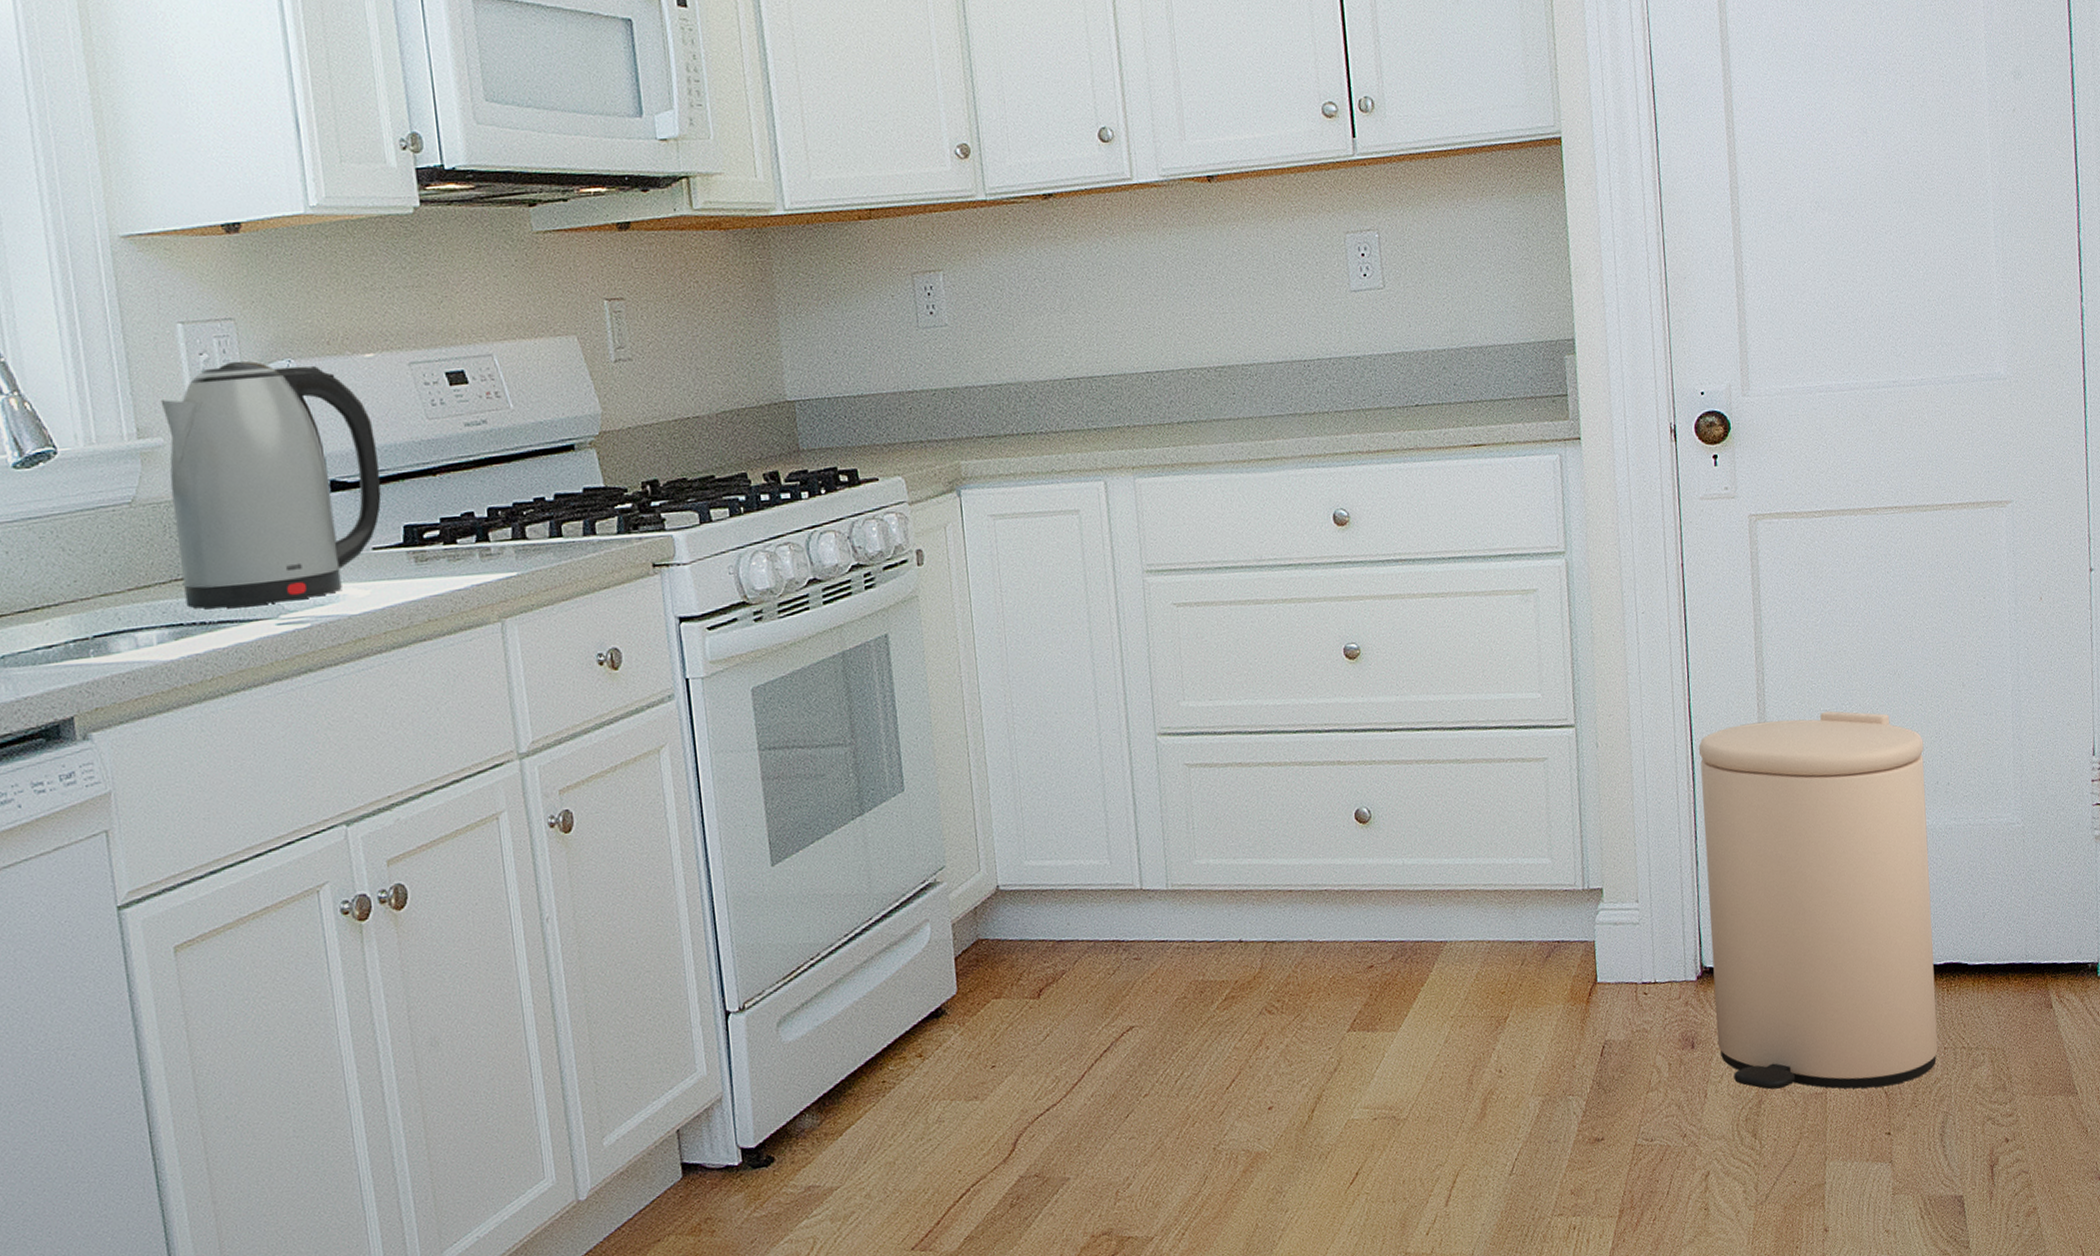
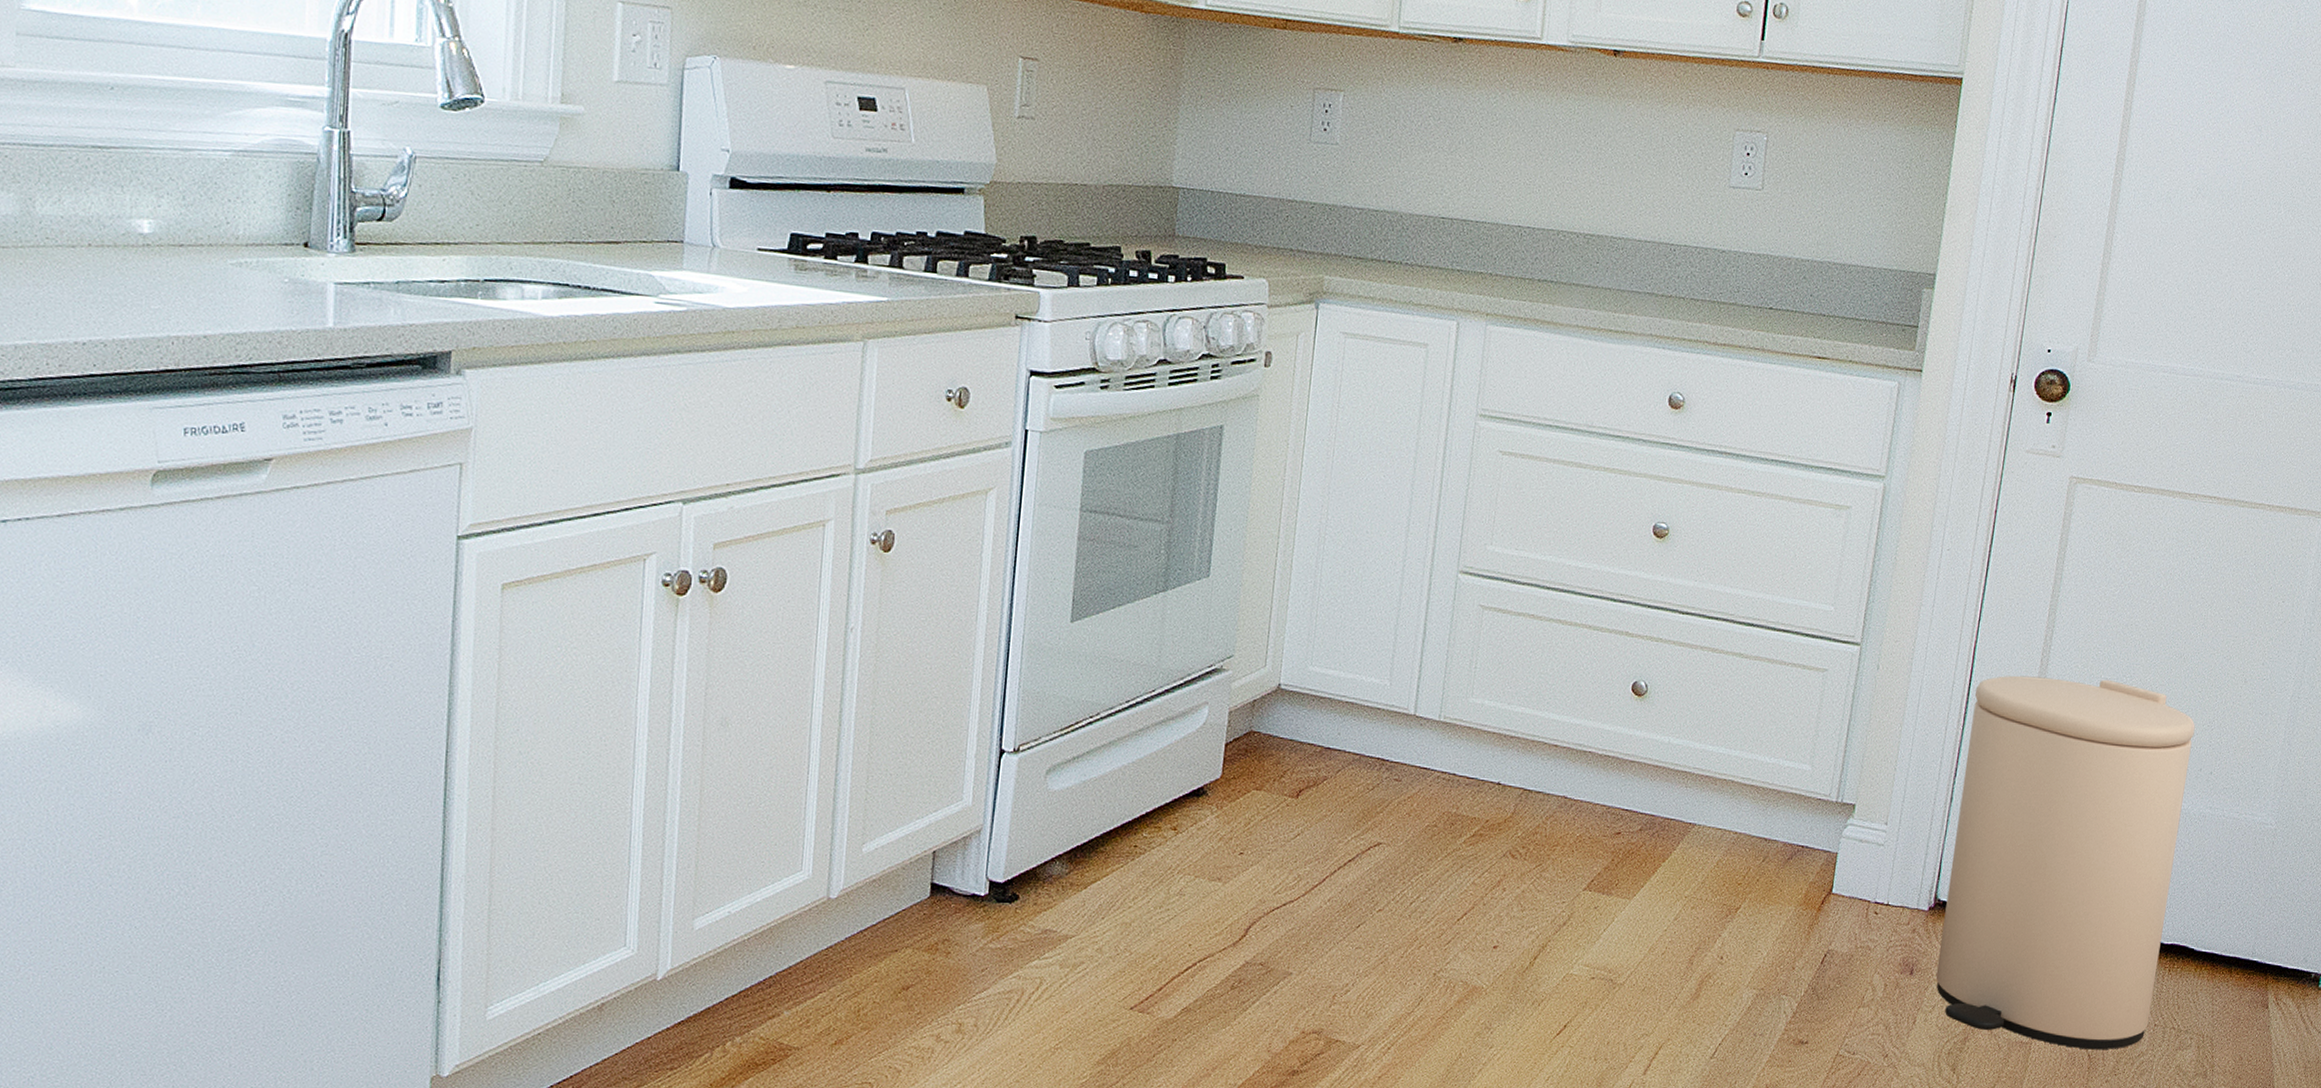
kettle: present [160,361,381,609] -> none [575,47,781,284]

